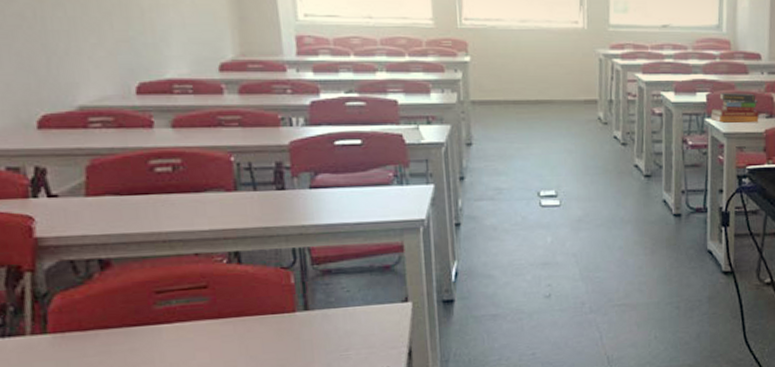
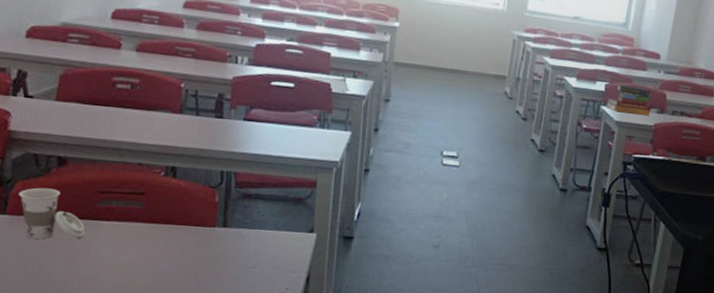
cup: none [58,296,146,357] -> present [18,187,86,240]

